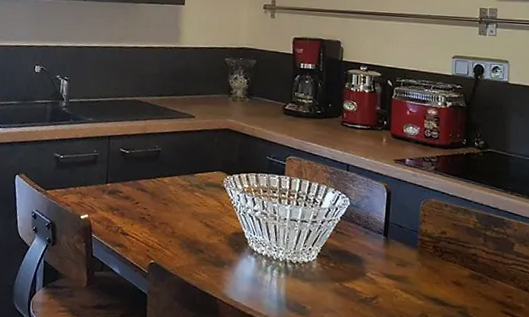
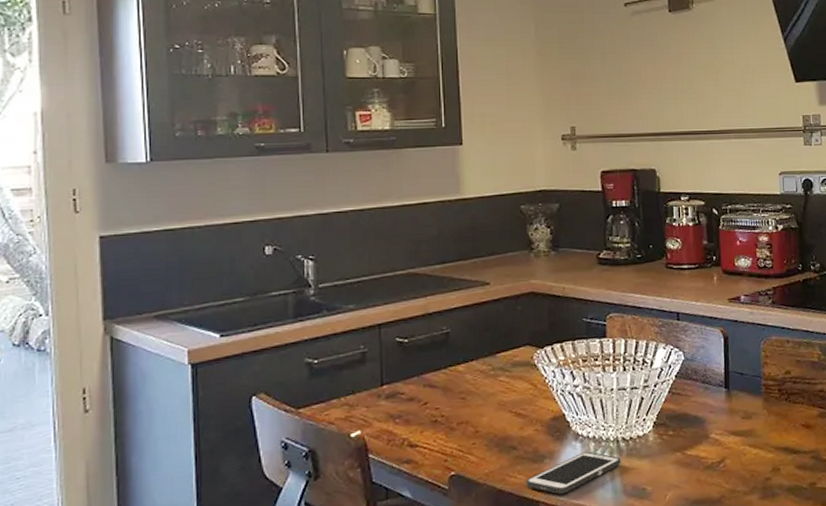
cell phone: none [208,265,287,297] -> present [526,451,621,495]

